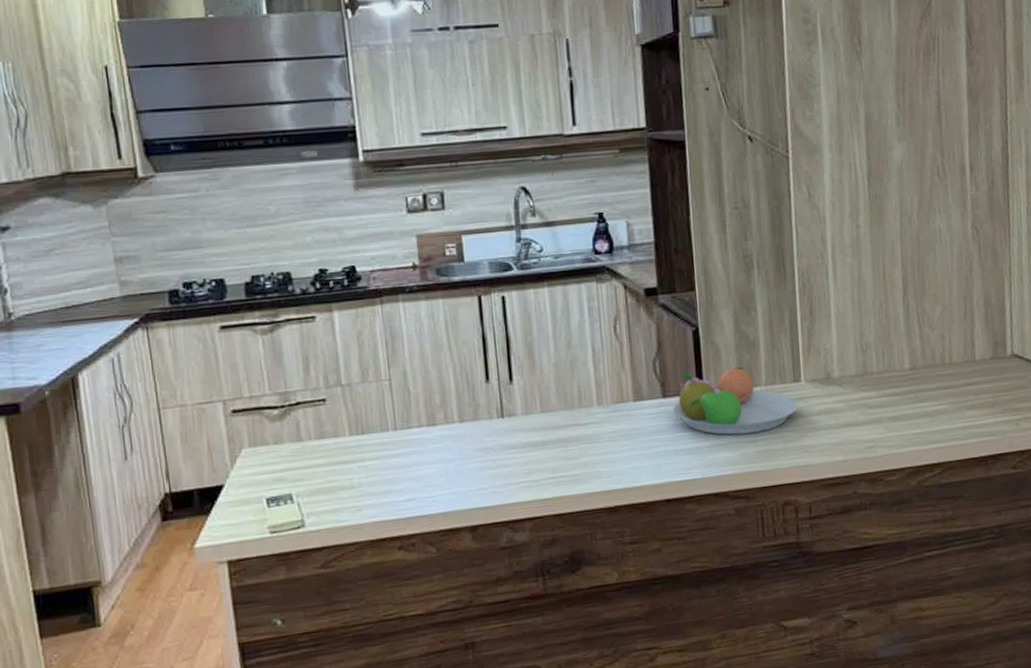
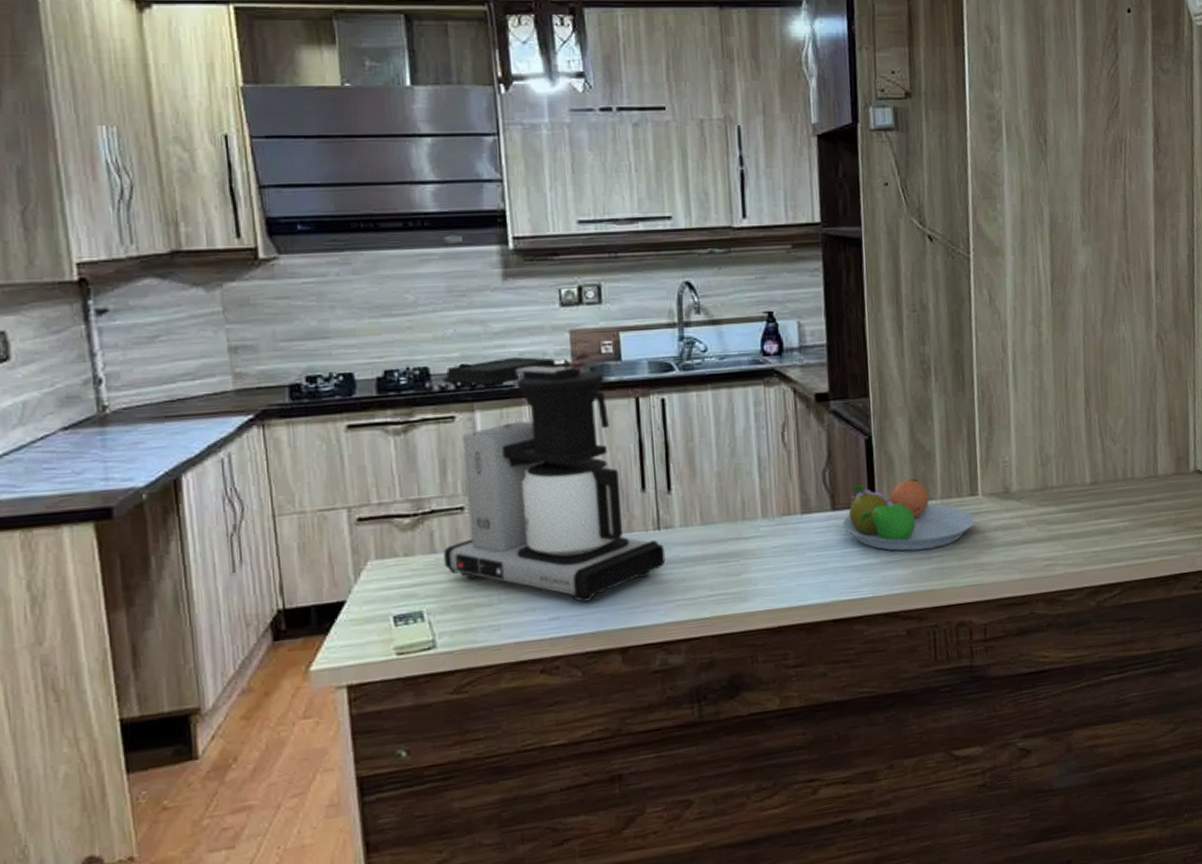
coffee maker: none [302,260,509,485] -> present [441,357,666,602]

